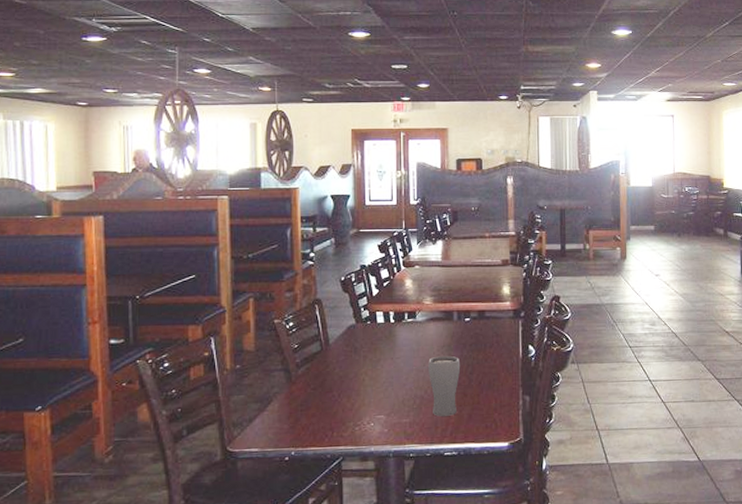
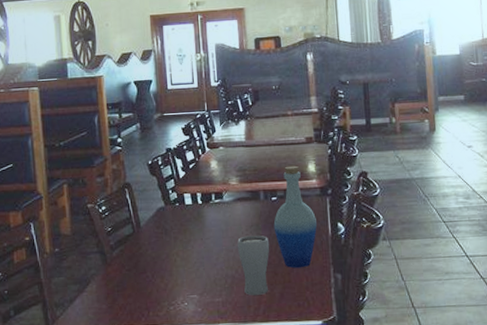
bottle: none [465,287,508,390] -> present [273,165,317,268]

